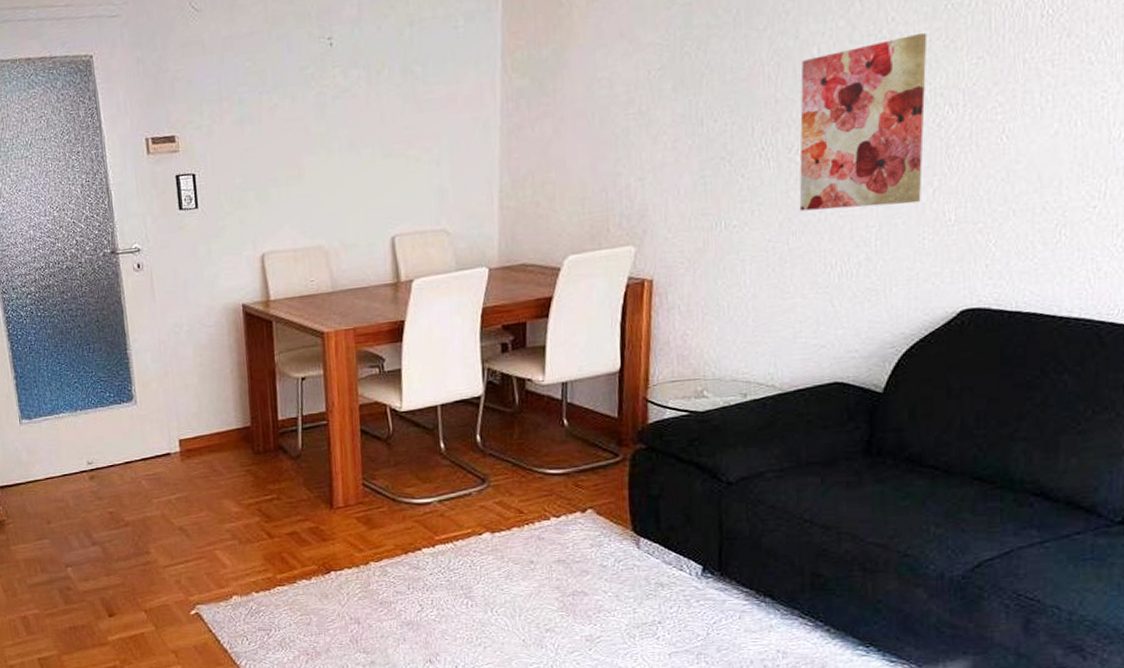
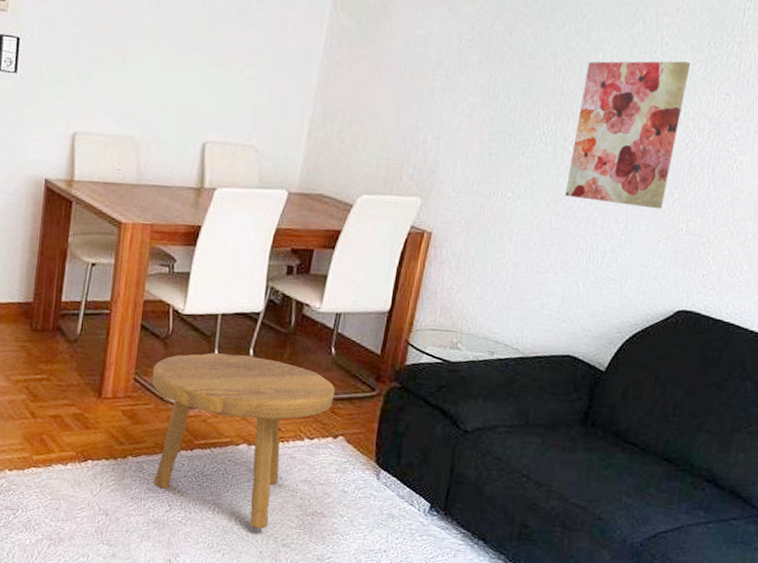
footstool: none [380,441,576,617] -> present [152,353,336,529]

